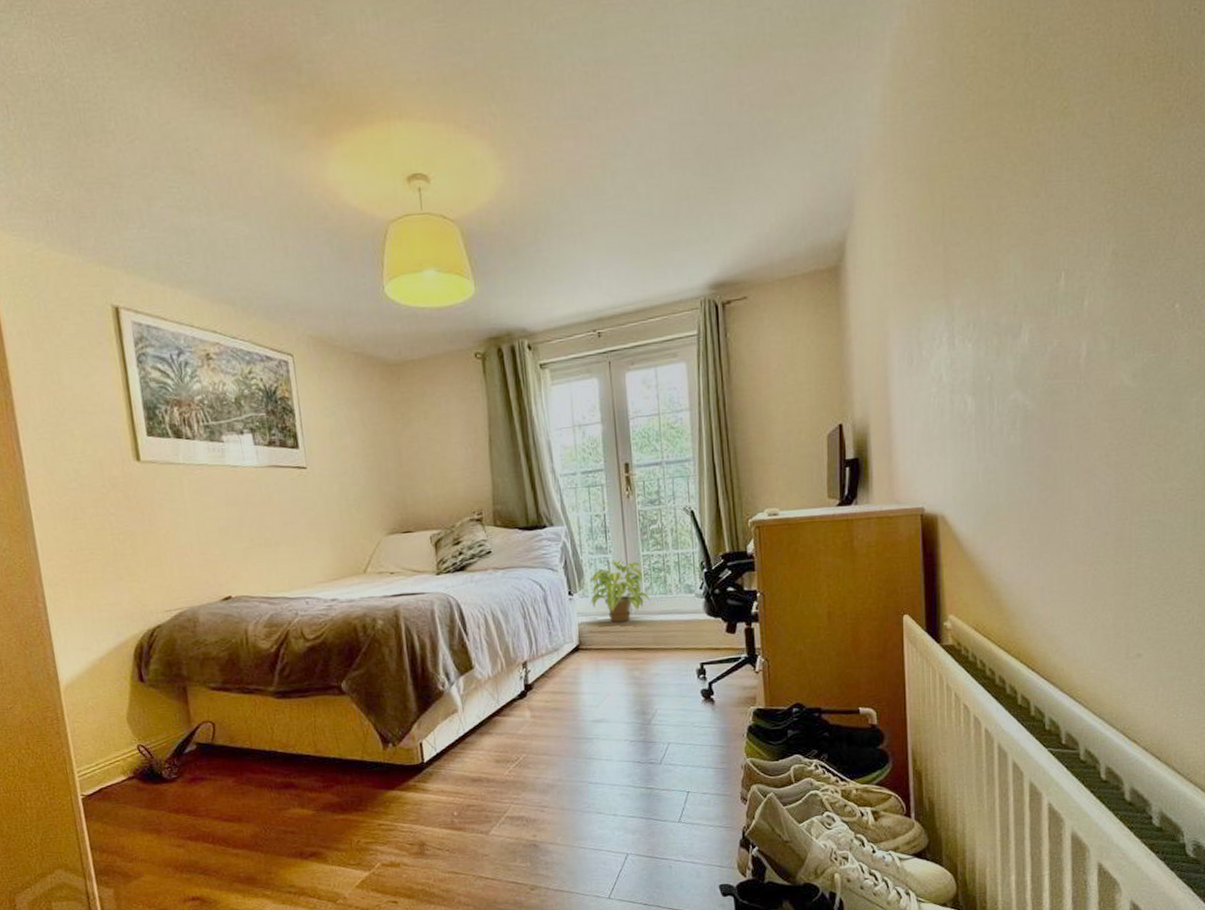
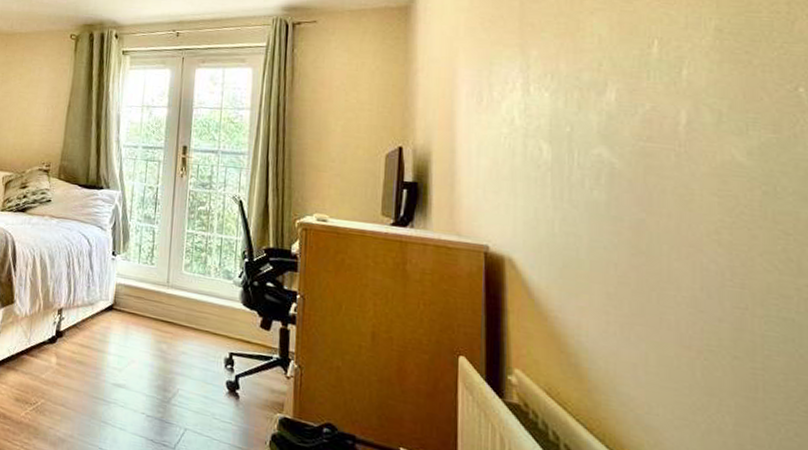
plant: present [589,559,651,622] -> none [130,232,189,293]

